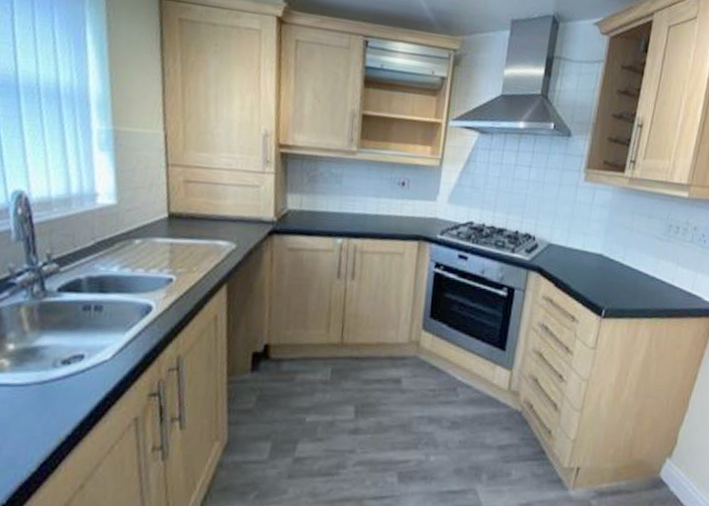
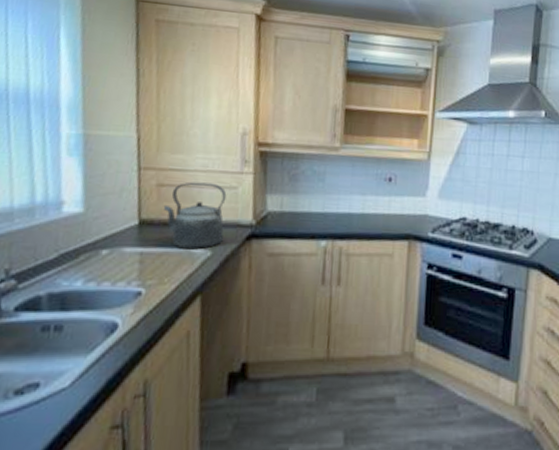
kettle: none [190,179,250,242] -> present [163,182,227,249]

